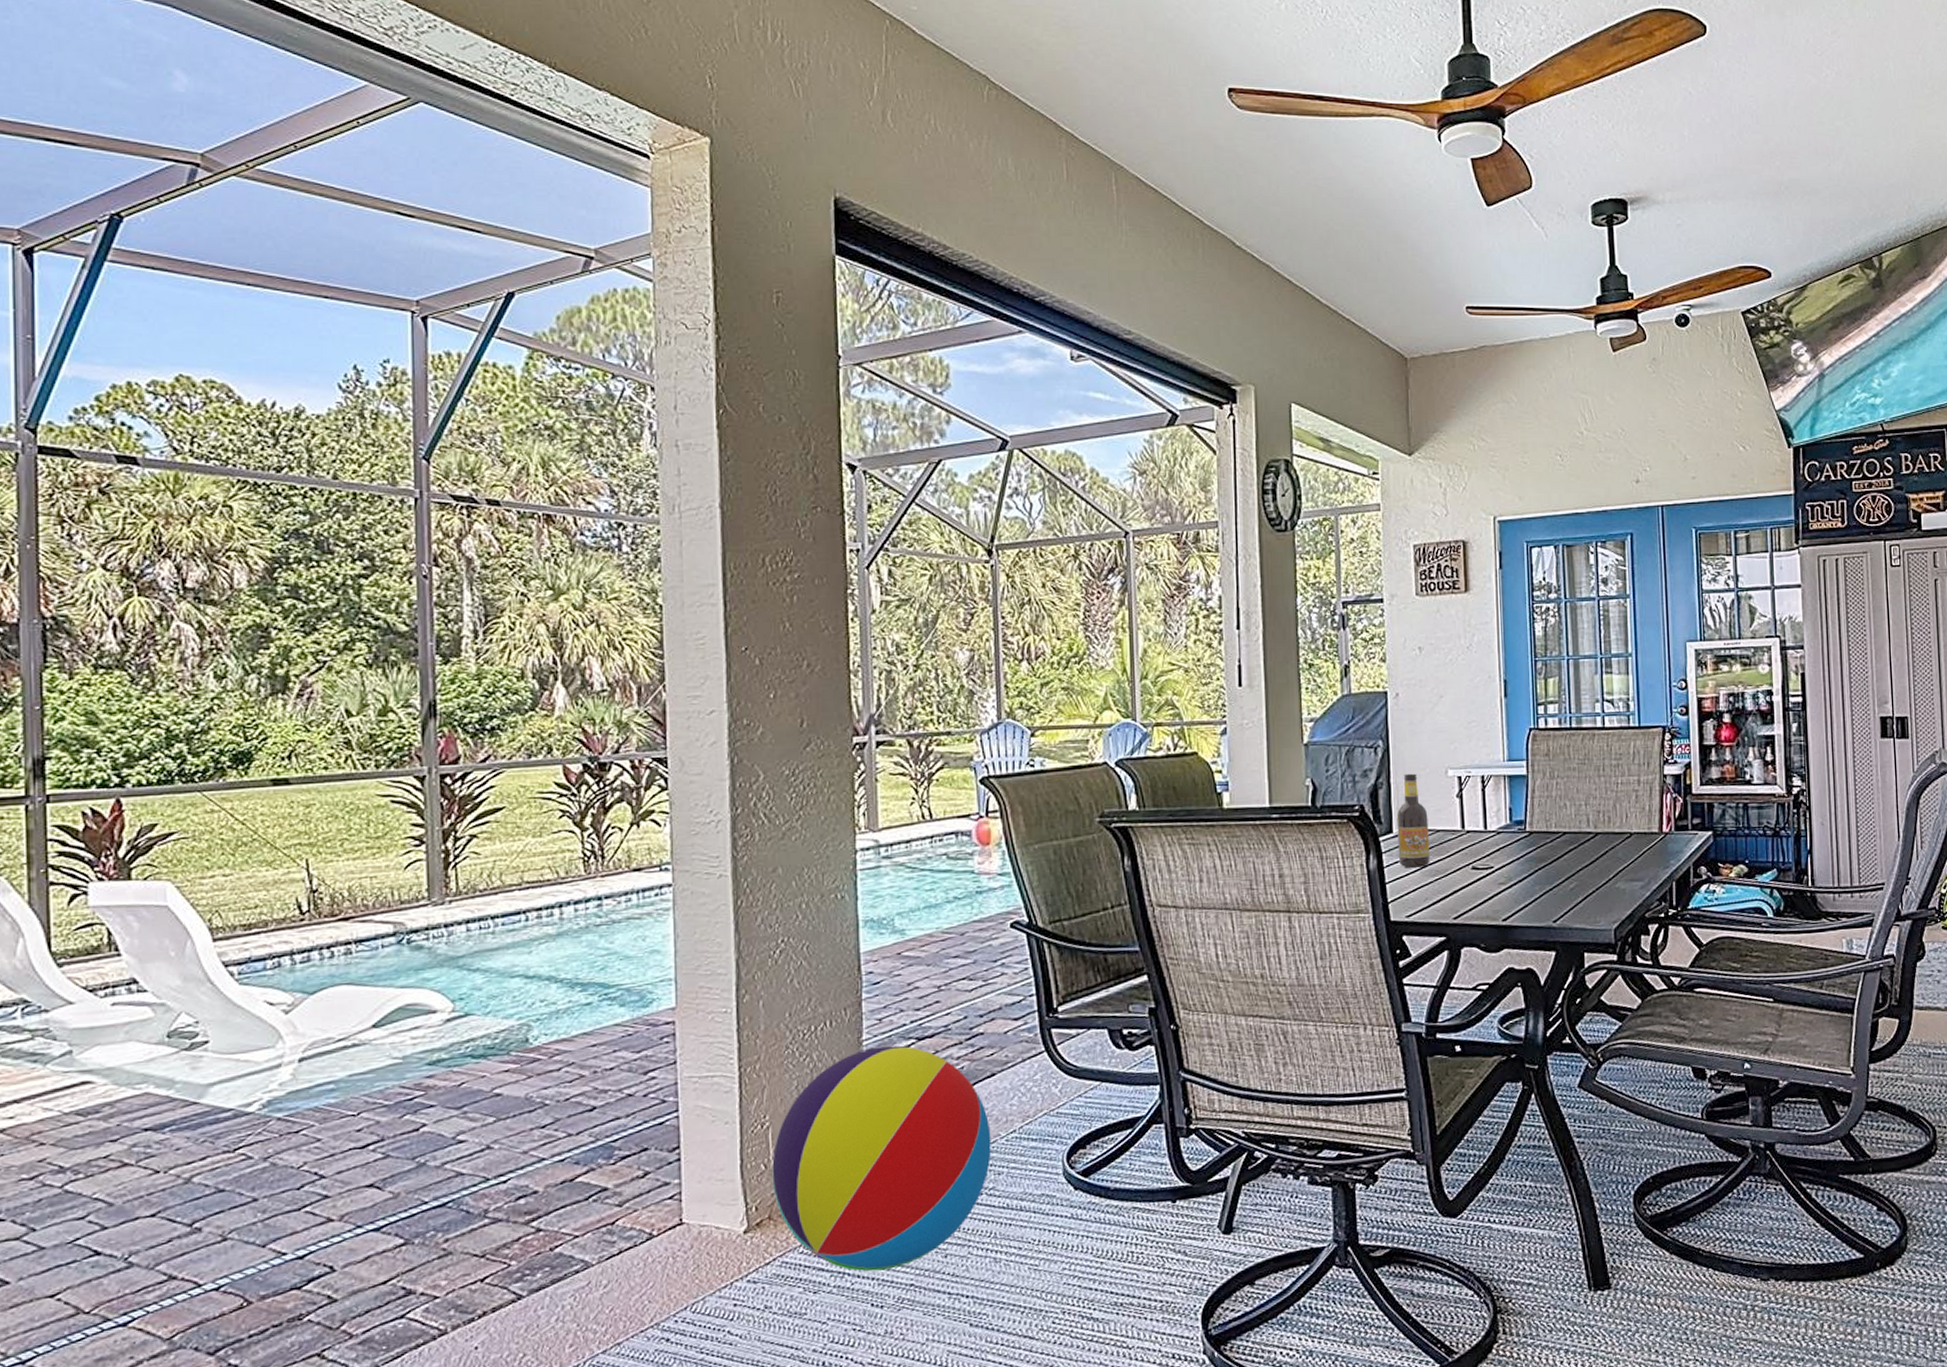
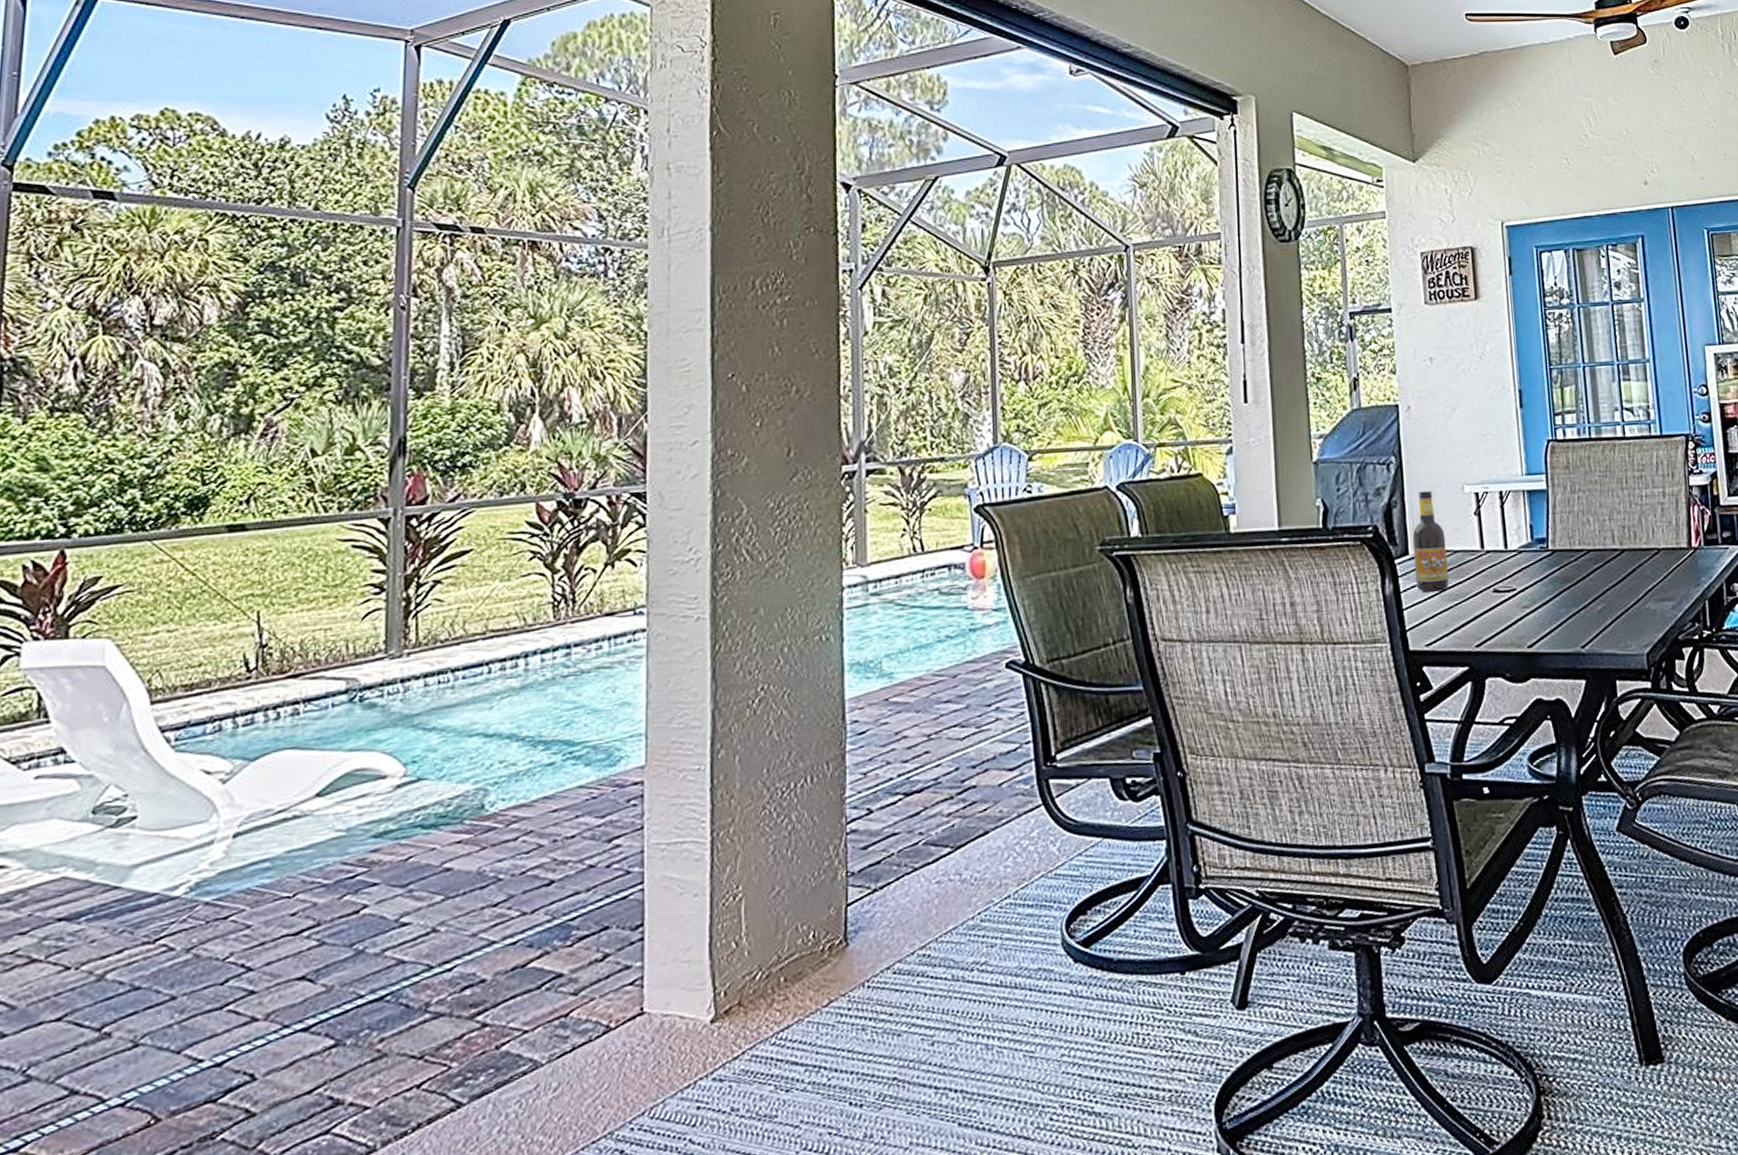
beach ball: present [772,1045,991,1272] -> none [744,802,984,1064]

